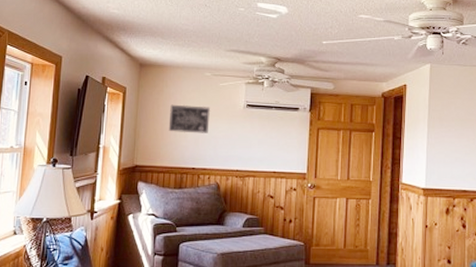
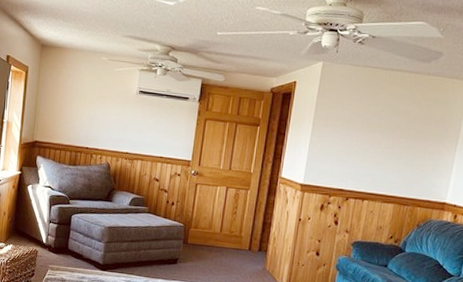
wall art: present [168,104,211,133] -> none [66,86,106,116]

